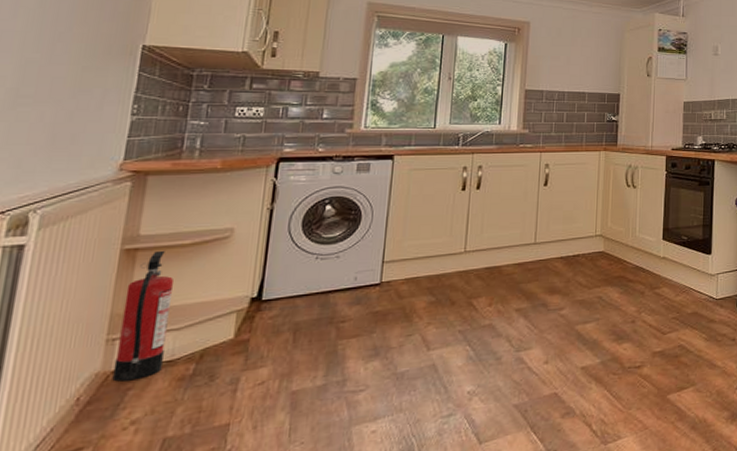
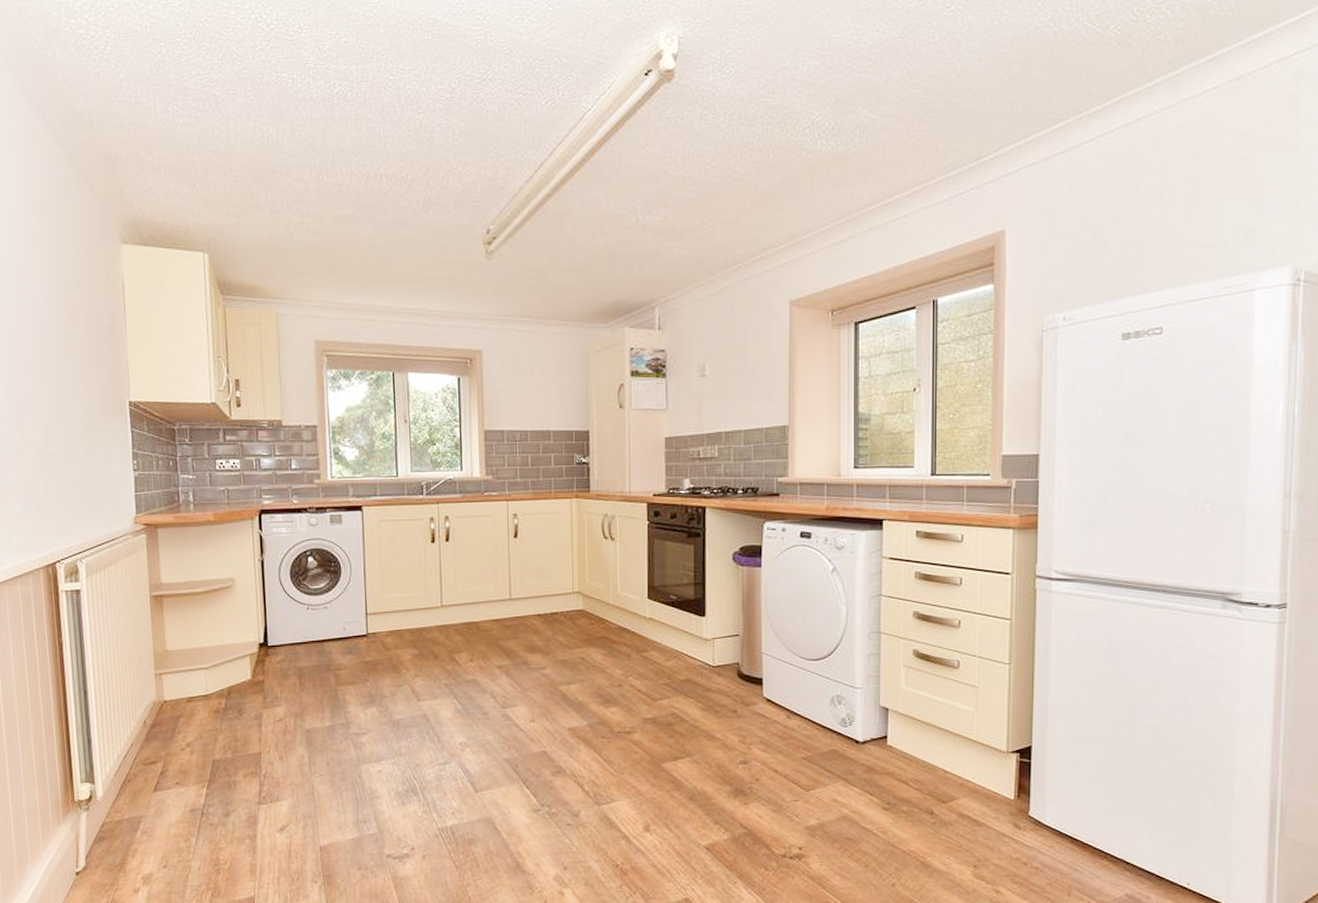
fire extinguisher: present [112,250,173,382] -> none [161,597,201,710]

